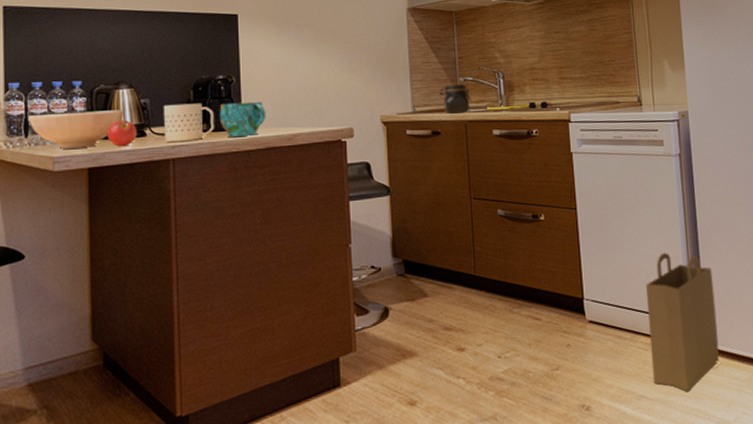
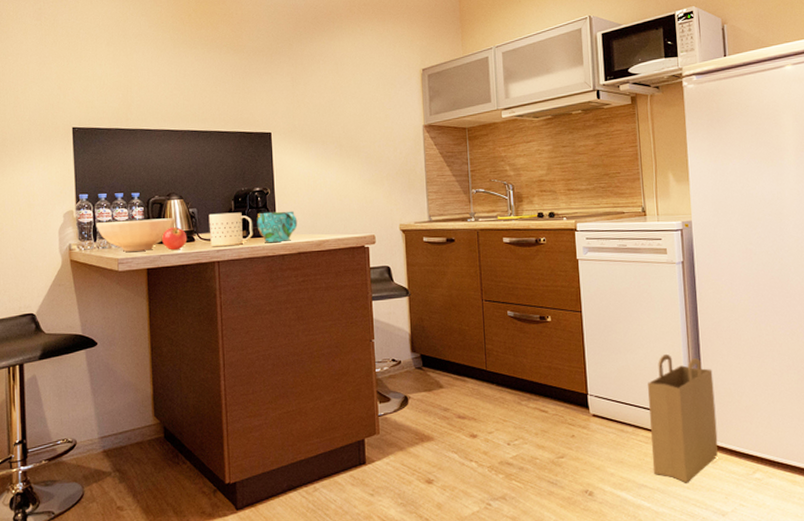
jar: present [439,84,471,115] -> none [453,195,483,224]

